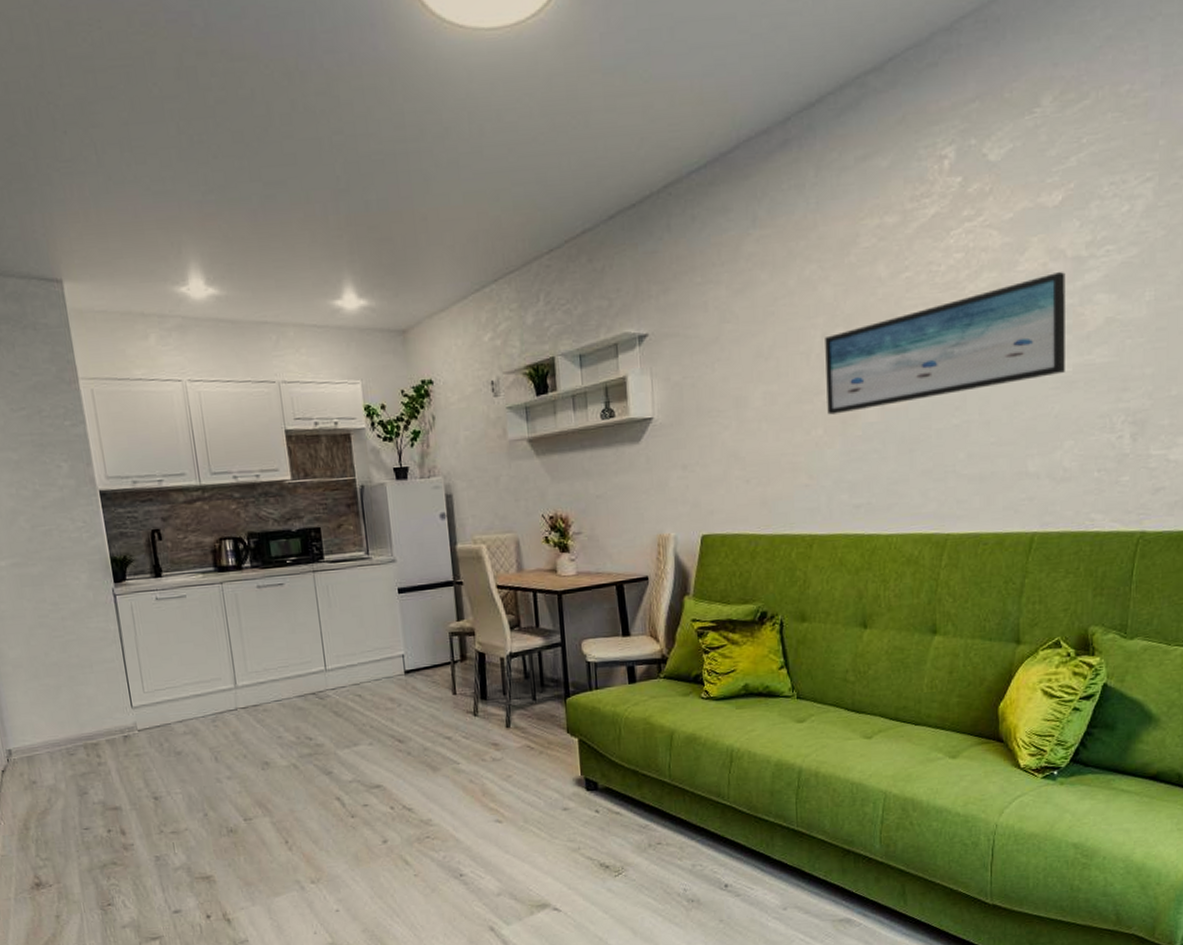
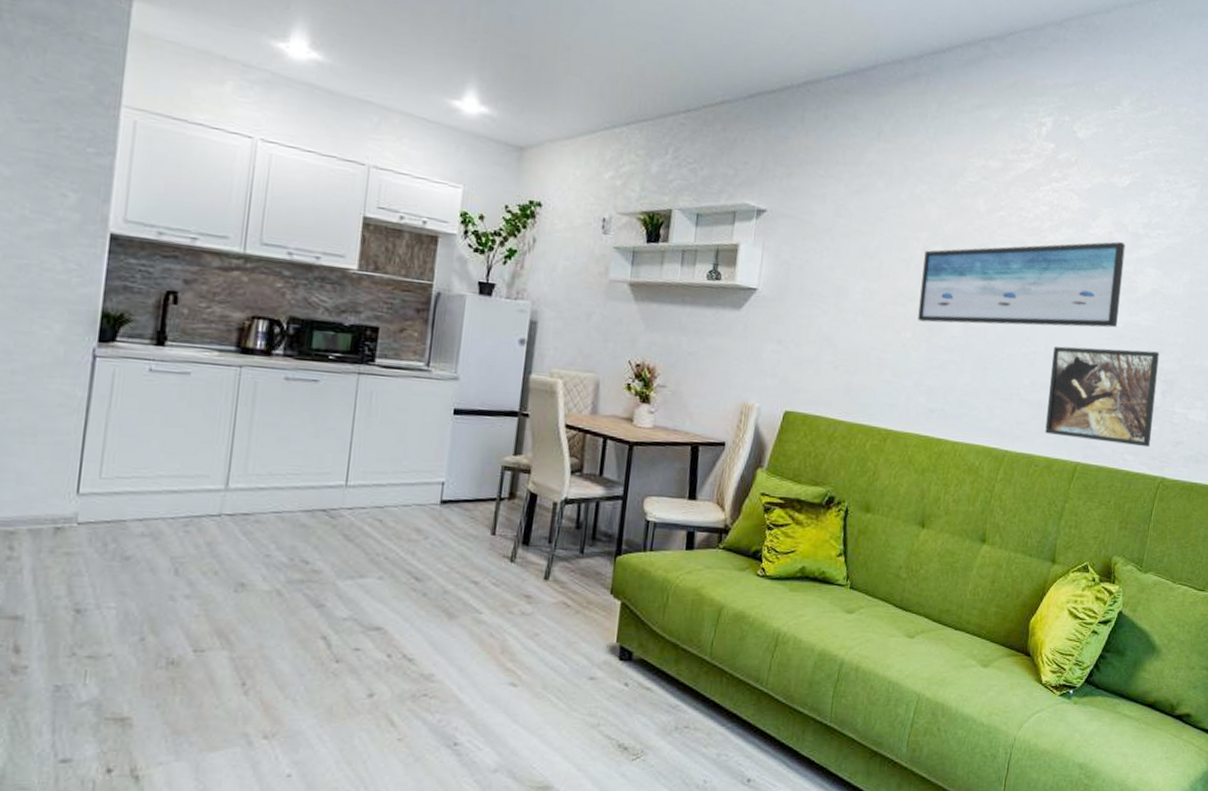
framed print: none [989,390,1123,508] -> present [1045,346,1160,448]

